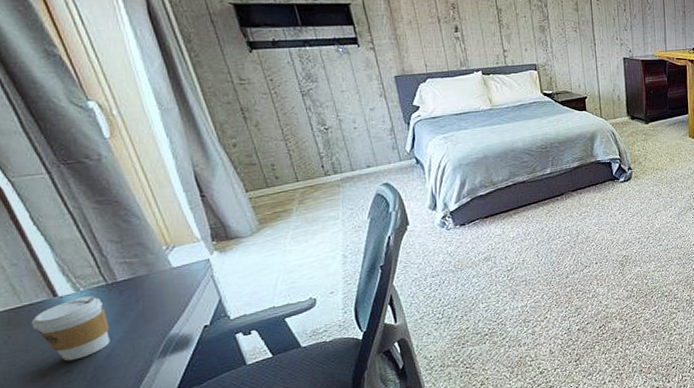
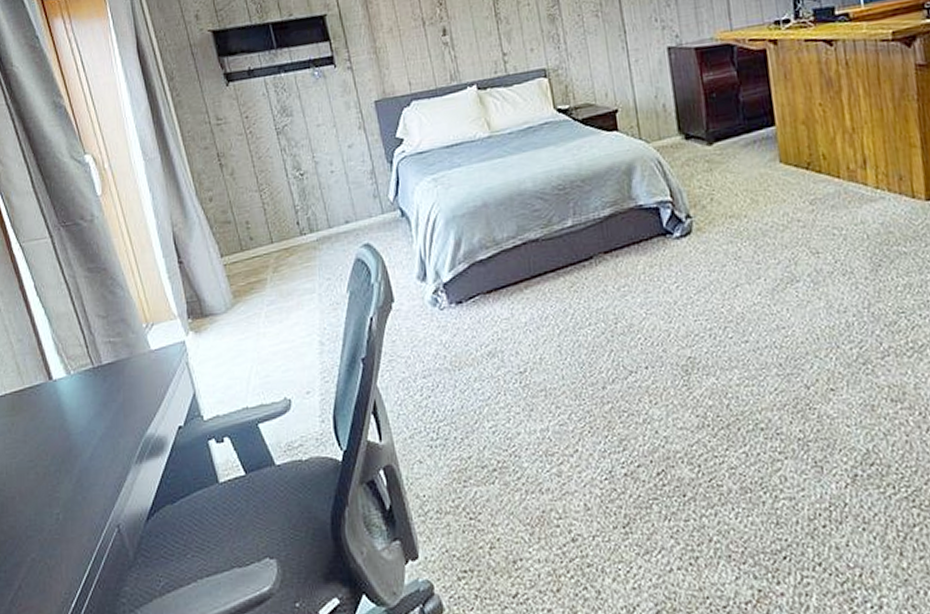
coffee cup: present [31,296,110,361] -> none [30,381,94,458]

